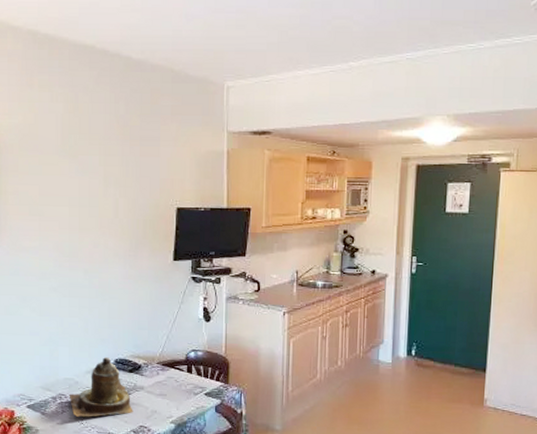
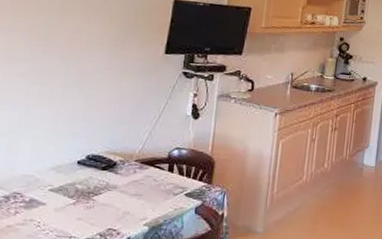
teapot: present [69,357,133,417] -> none [25,152,102,219]

